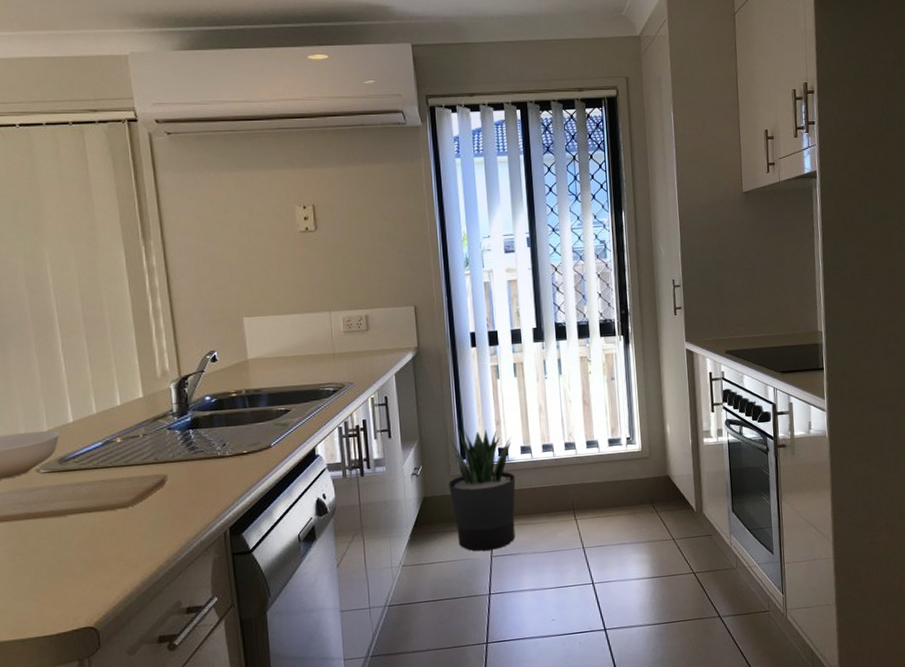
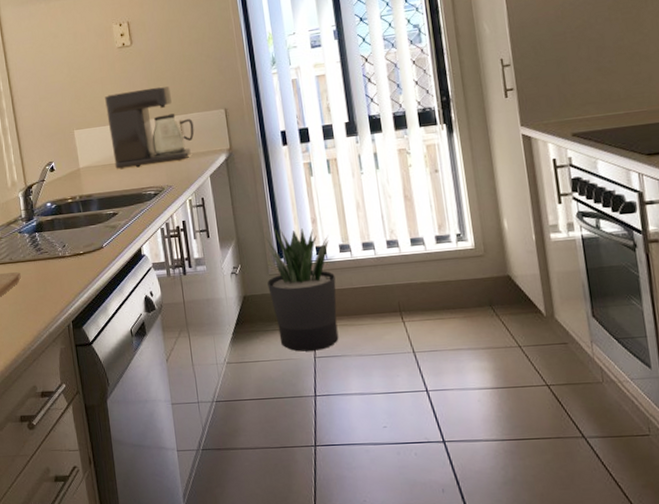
coffee maker: none [282,277,381,363] -> present [105,86,195,170]

